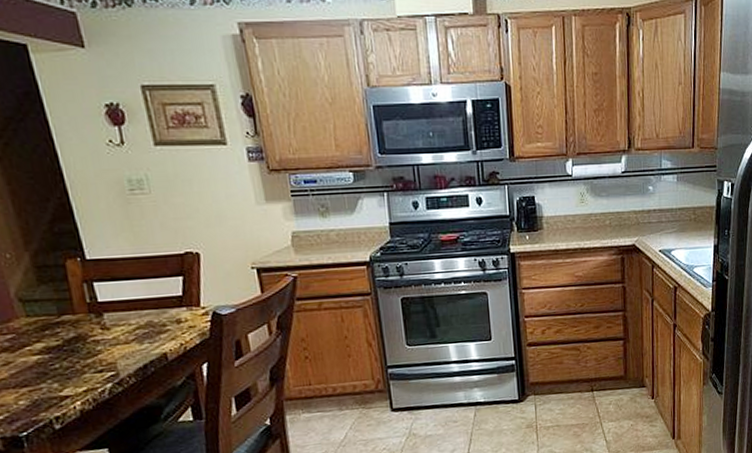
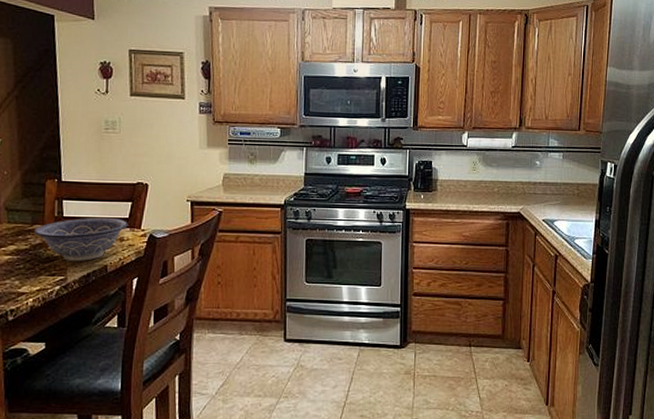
decorative bowl: none [63,297,184,353] -> present [33,218,129,261]

